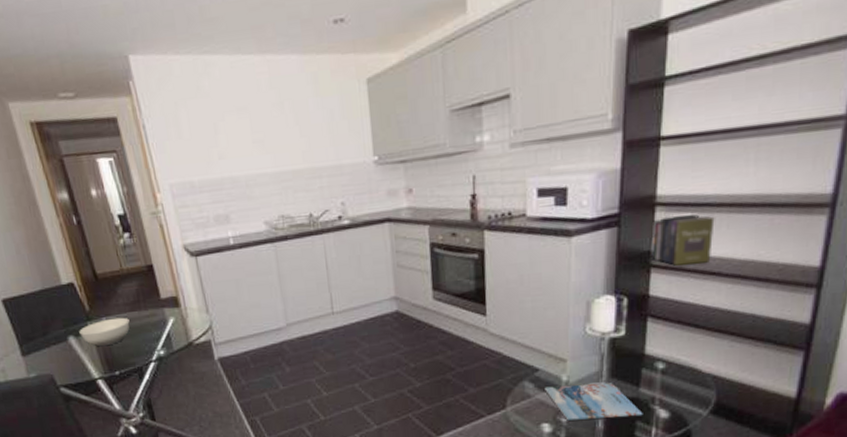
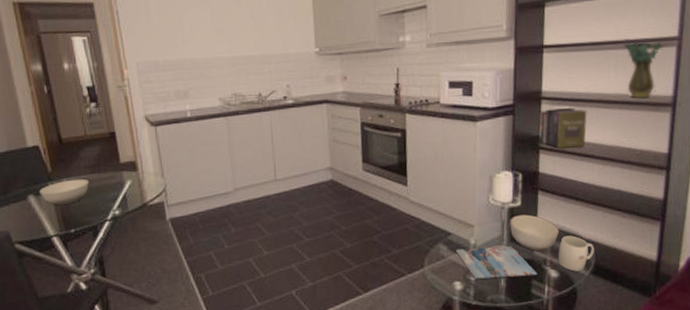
bowl: none [611,345,673,388] -> present [510,214,560,251]
mug: none [668,369,716,411] -> present [557,235,594,272]
vase: none [769,121,823,200] -> present [624,39,662,99]

